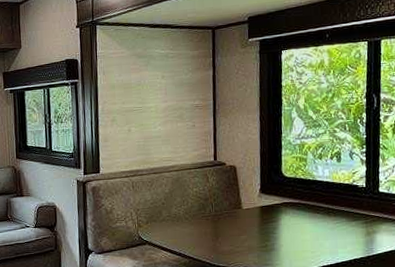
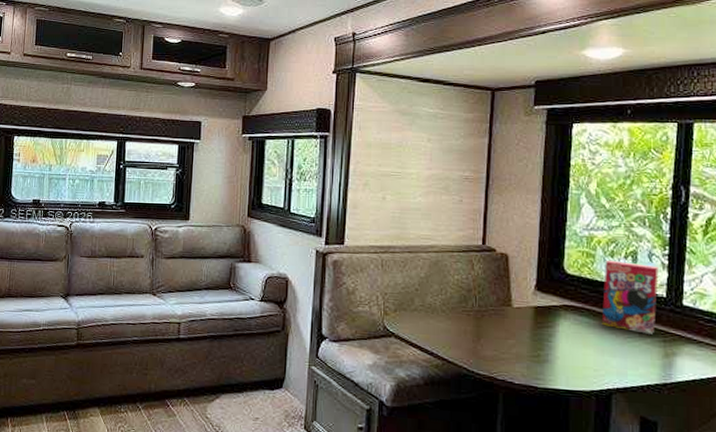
cereal box: none [315,161,359,218] -> present [601,260,659,334]

